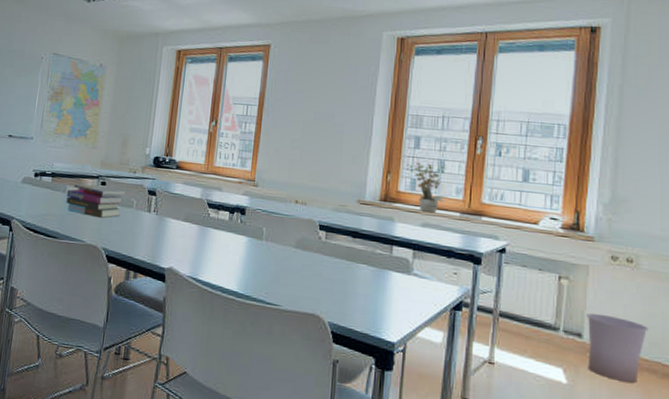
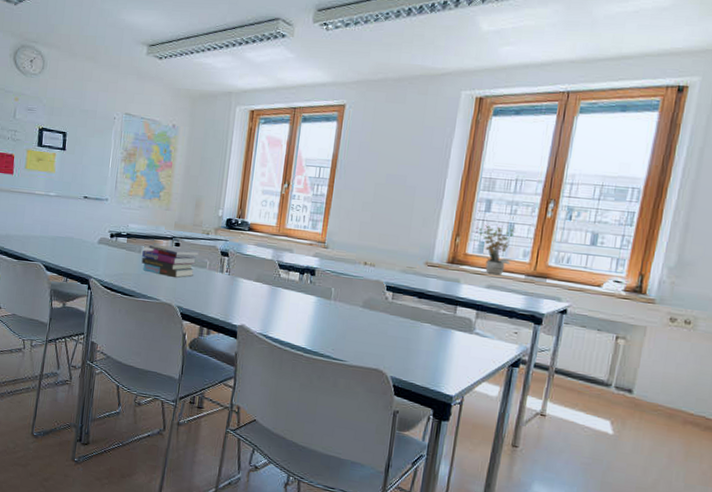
waste bin: present [586,313,649,383] -> none [634,371,697,435]

